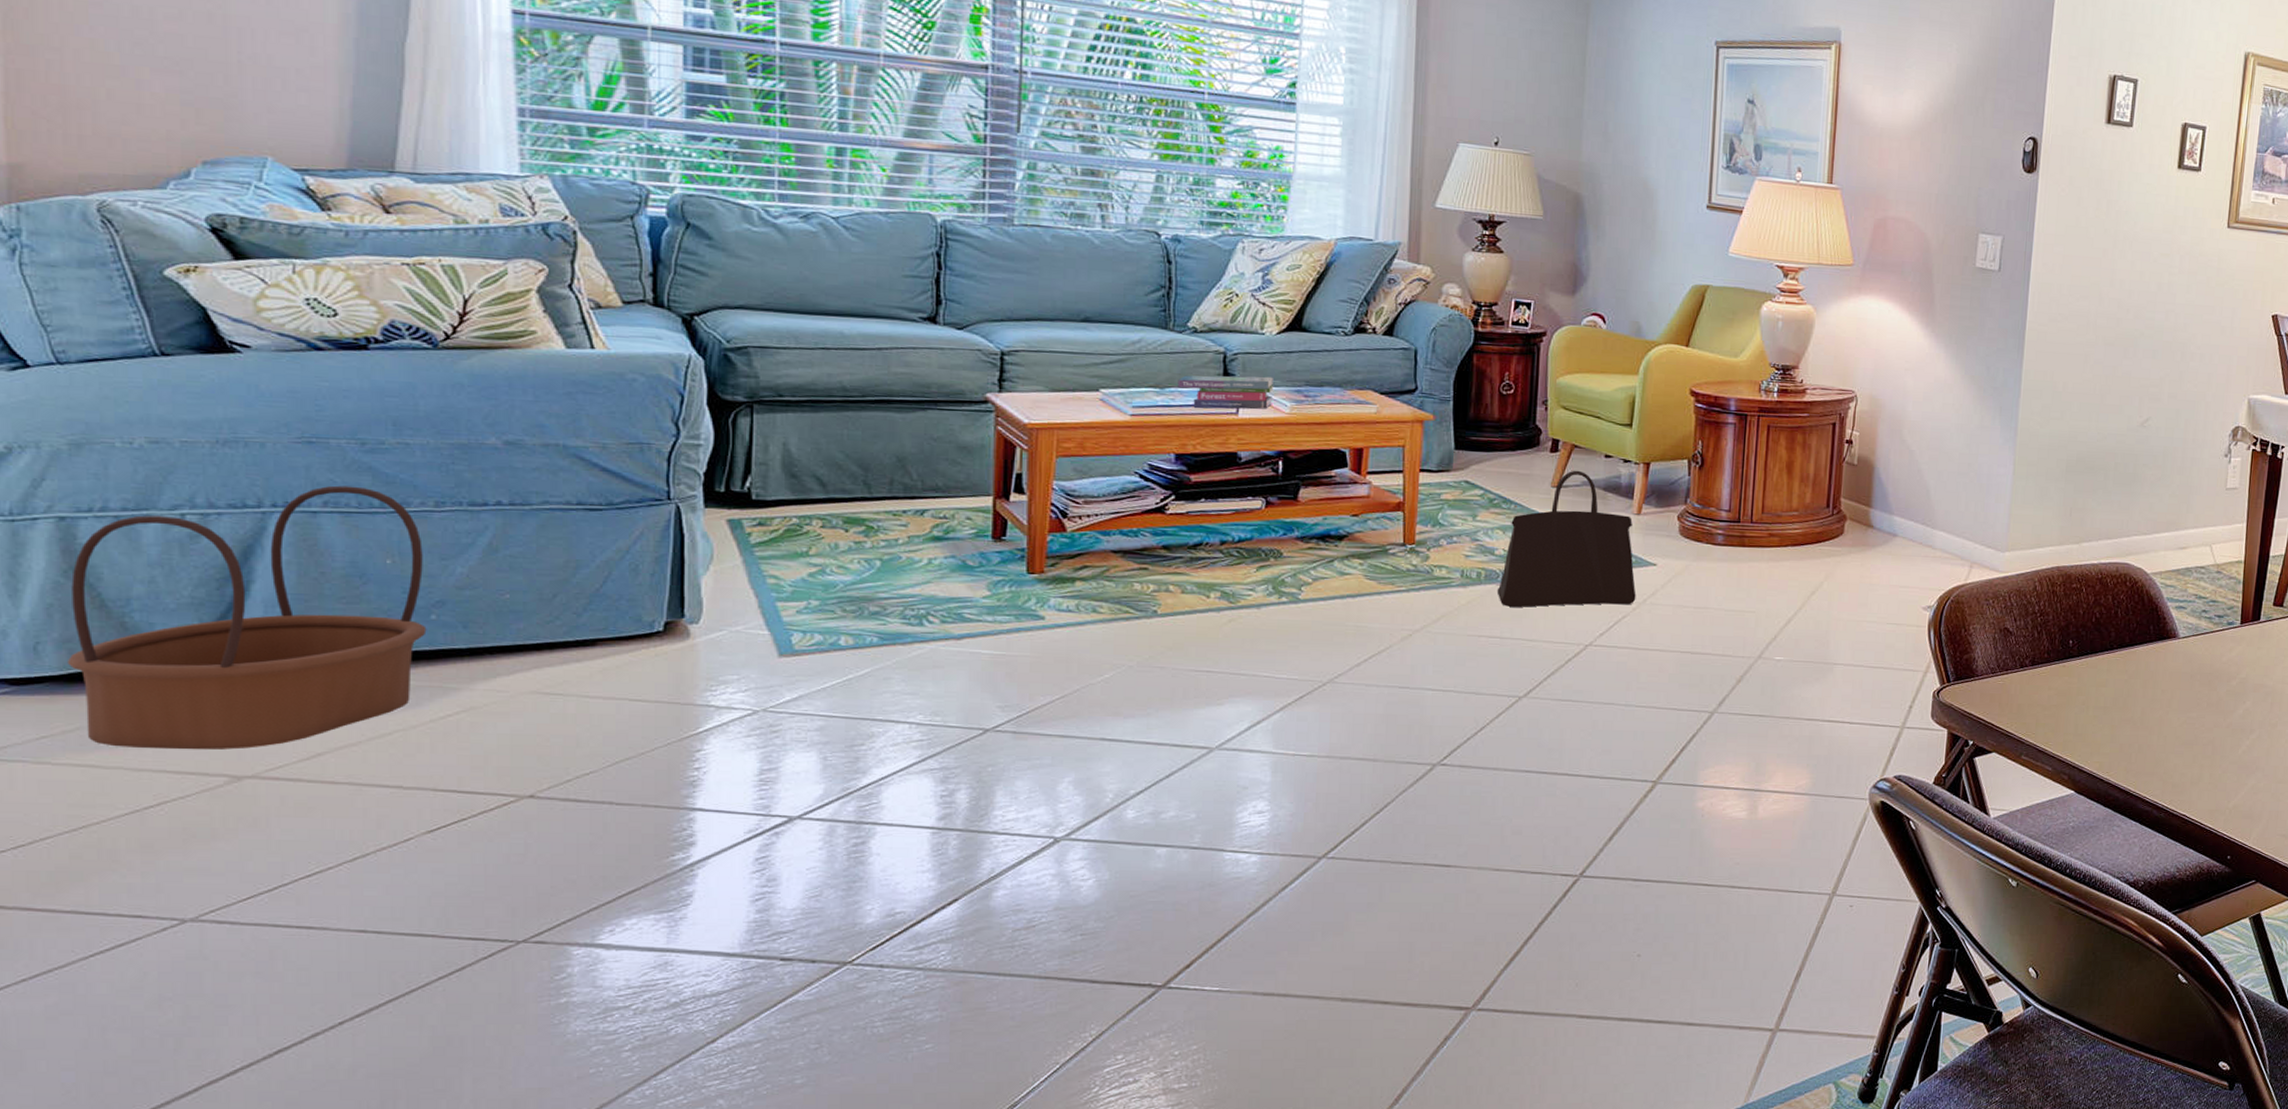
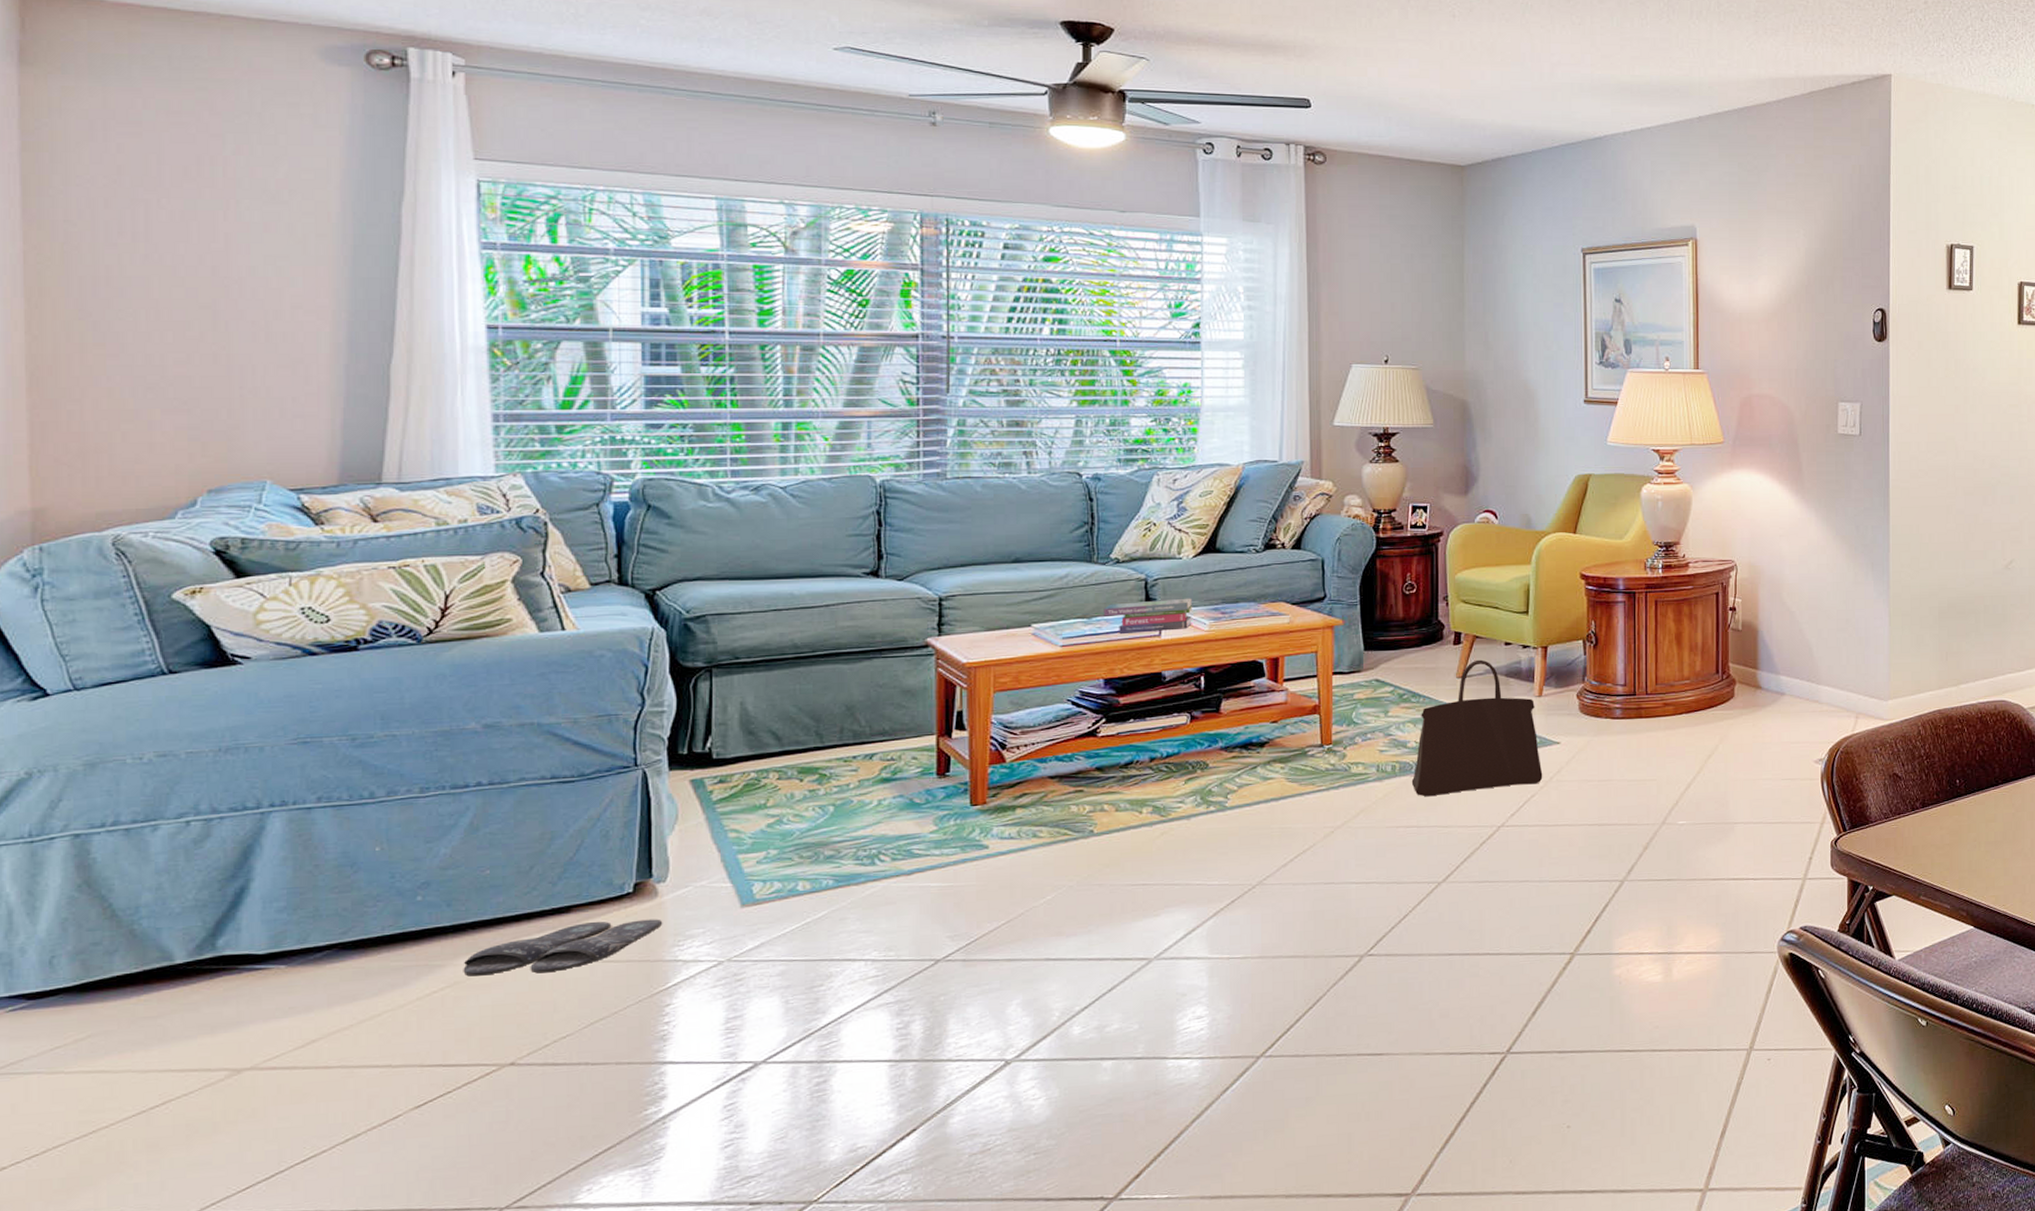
basket: present [66,485,427,750] -> none [79,780,413,1051]
slippers: none [480,657,695,706] -> present [463,919,663,977]

